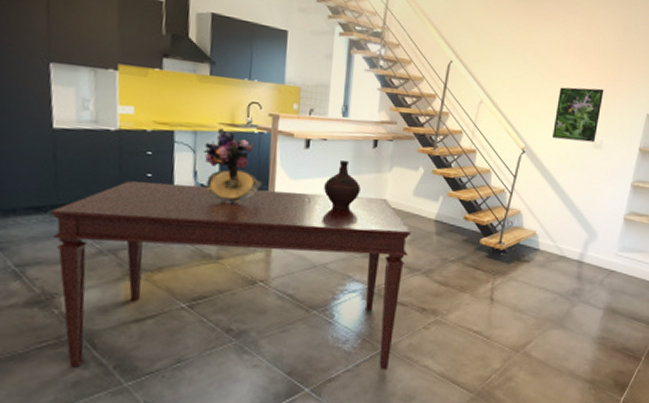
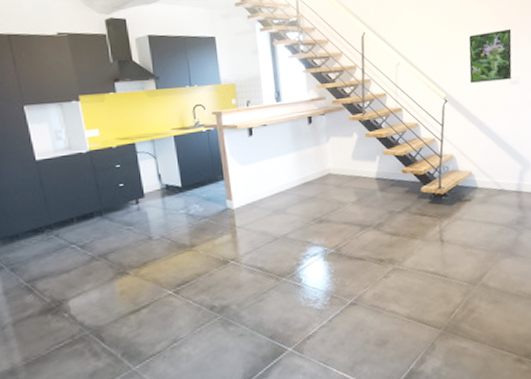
dining table: present [49,181,411,371] -> none [45,168,359,360]
bouquet: present [204,128,262,203] -> none [163,132,218,197]
ceramic jug: present [324,159,361,210] -> none [271,139,305,185]

